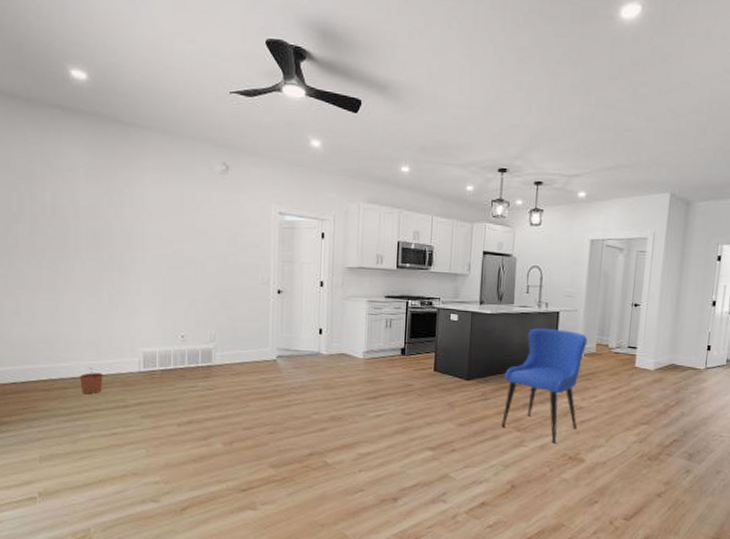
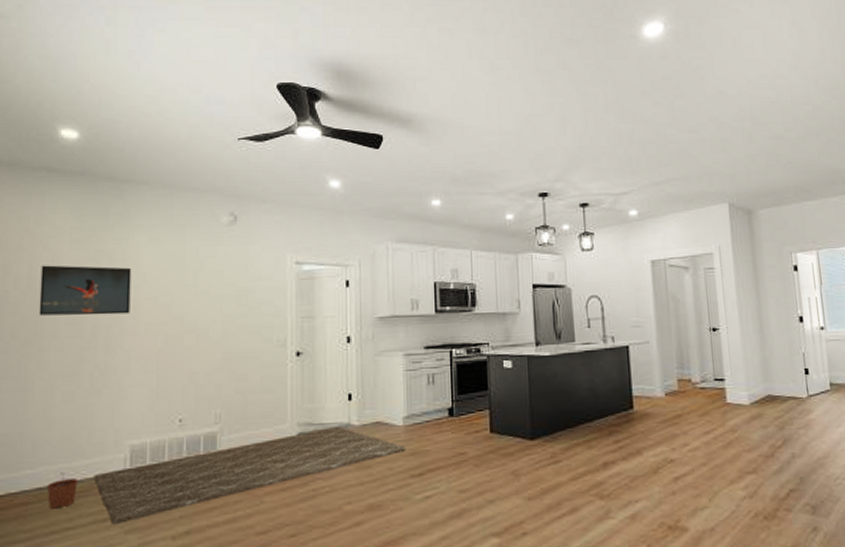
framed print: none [62,195,139,245] -> present [38,265,132,316]
rug: none [115,353,364,410] -> present [93,425,406,524]
dining chair: present [501,328,588,444] -> none [576,366,672,511]

